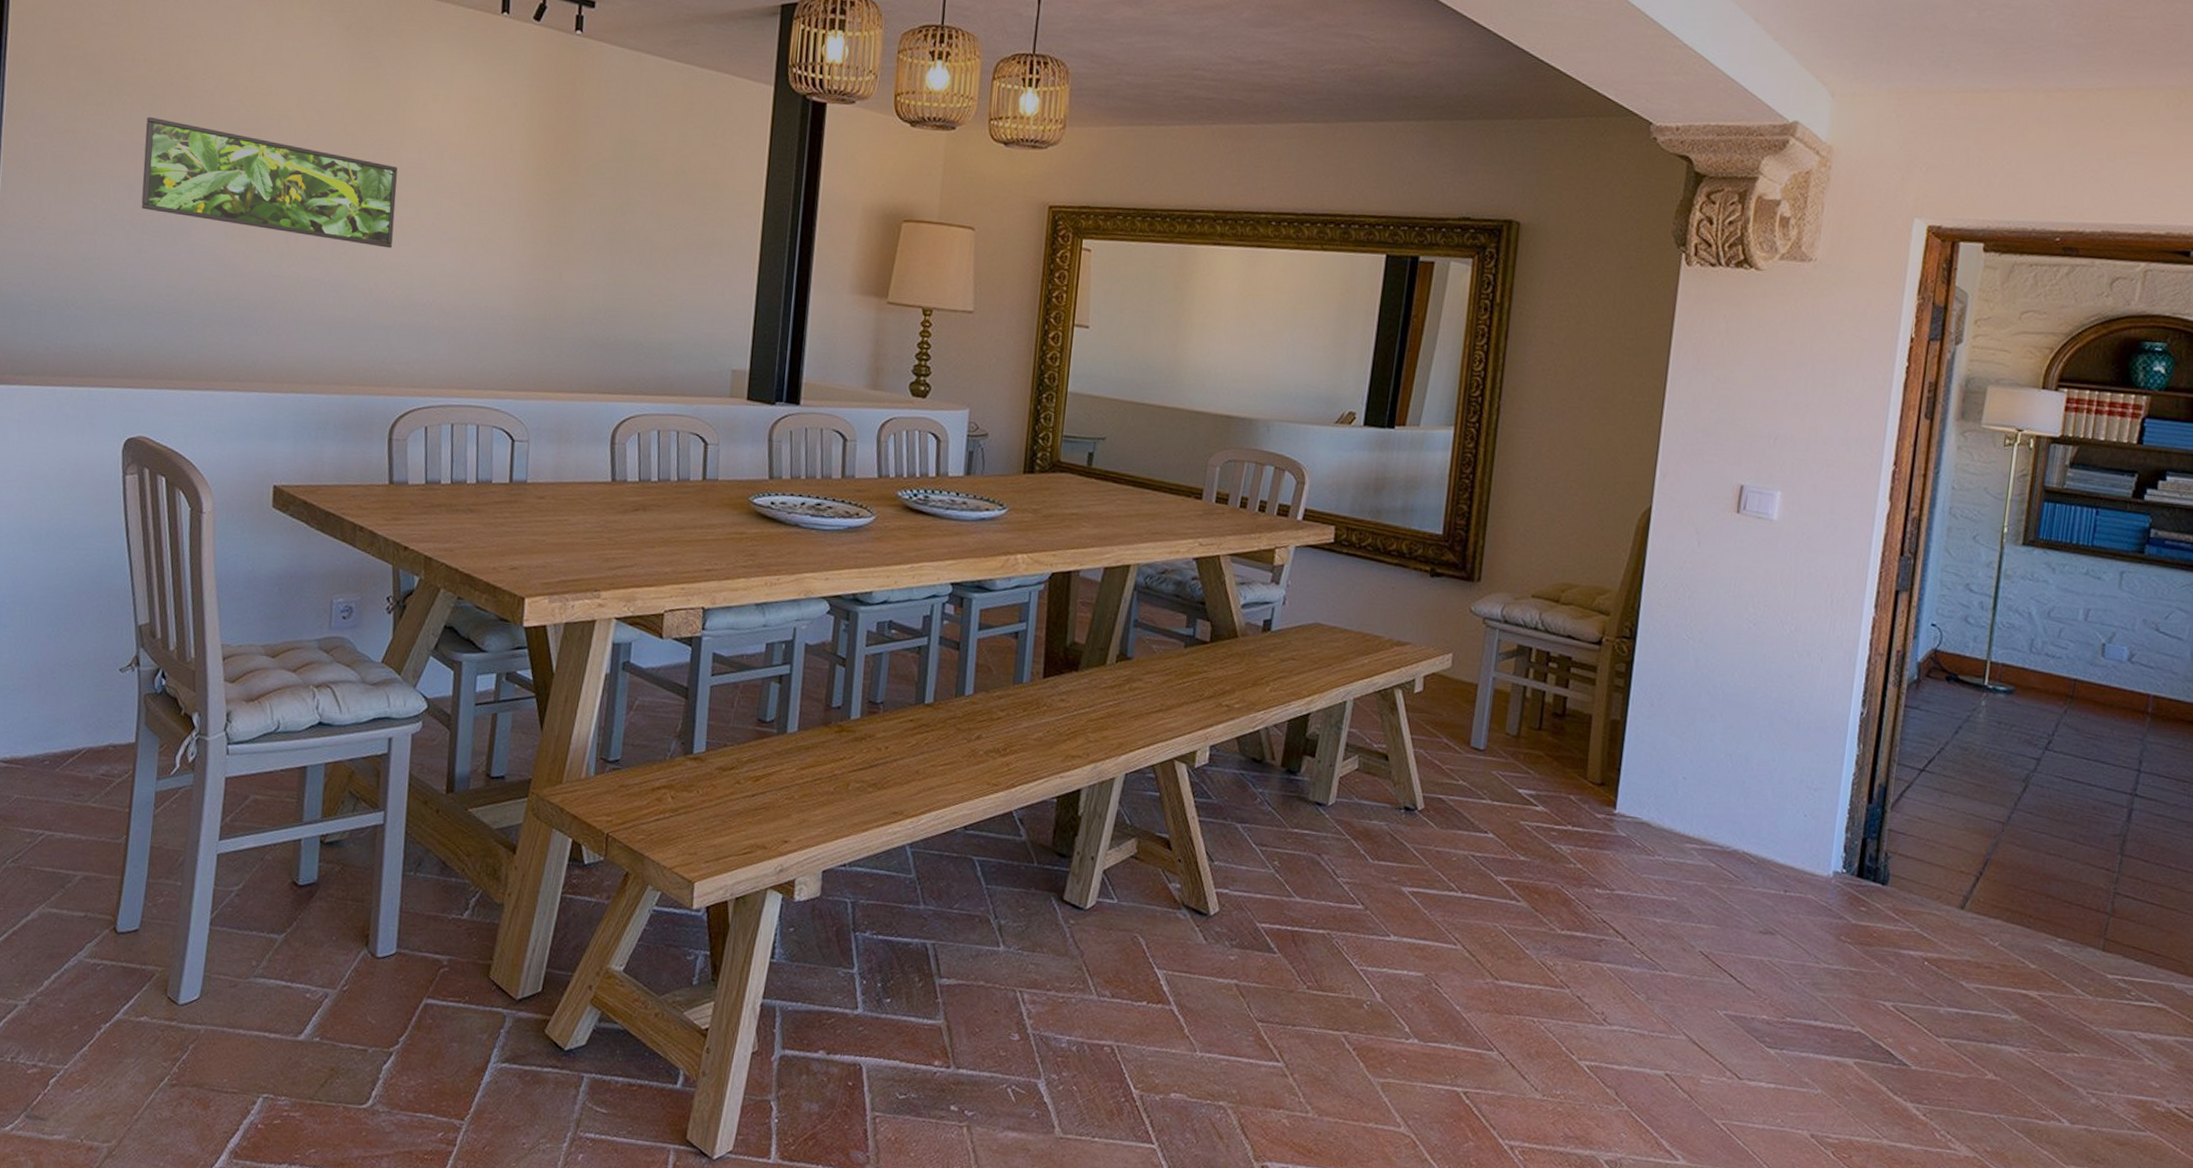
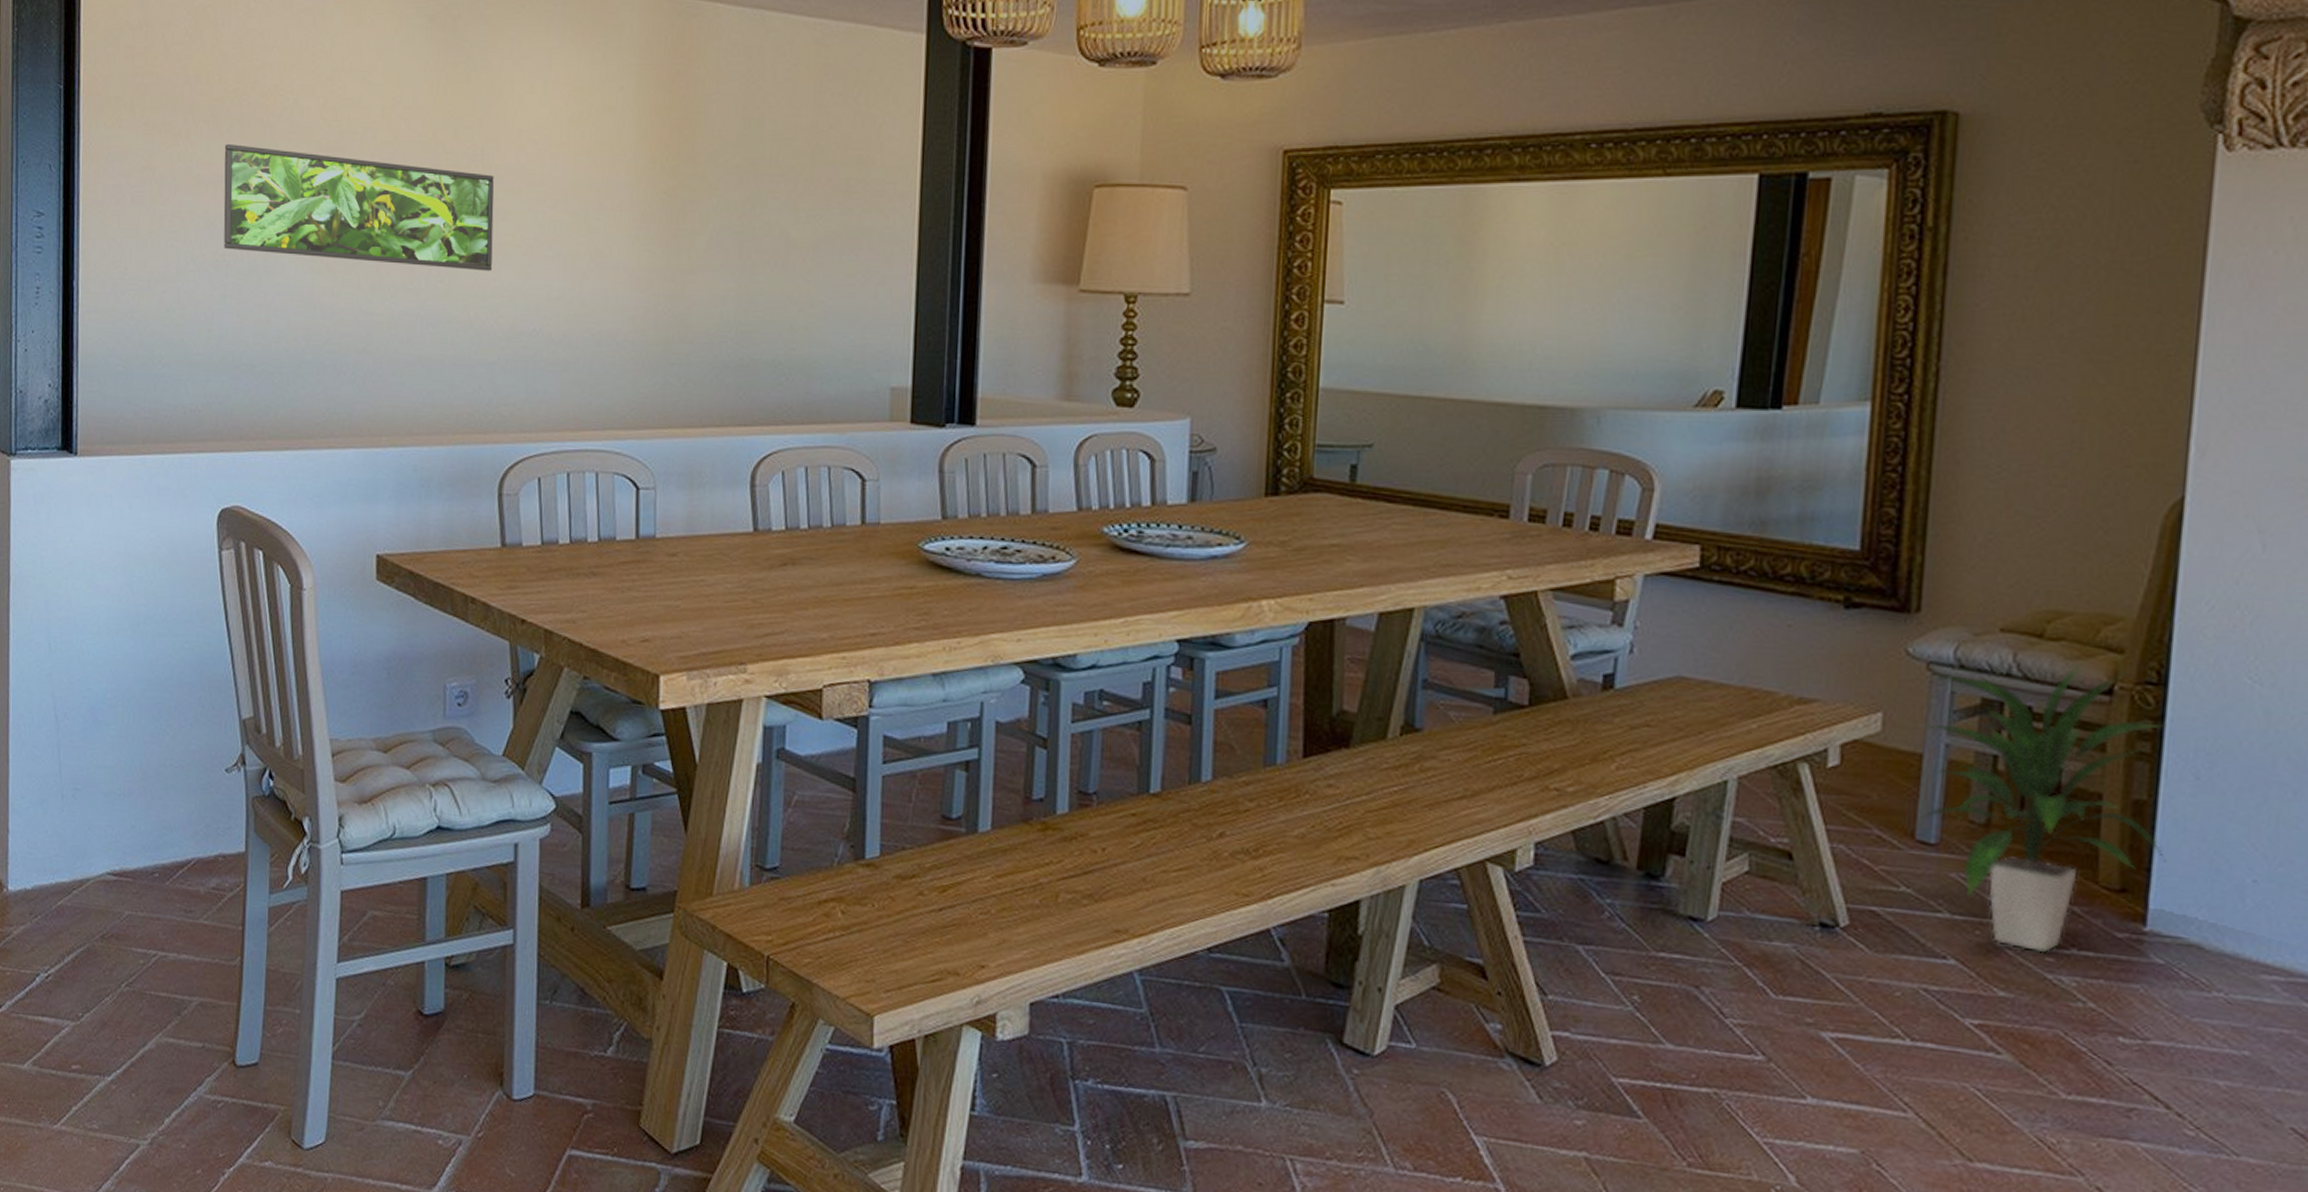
indoor plant: none [1474,619,1634,828] -> present [1919,659,2166,952]

